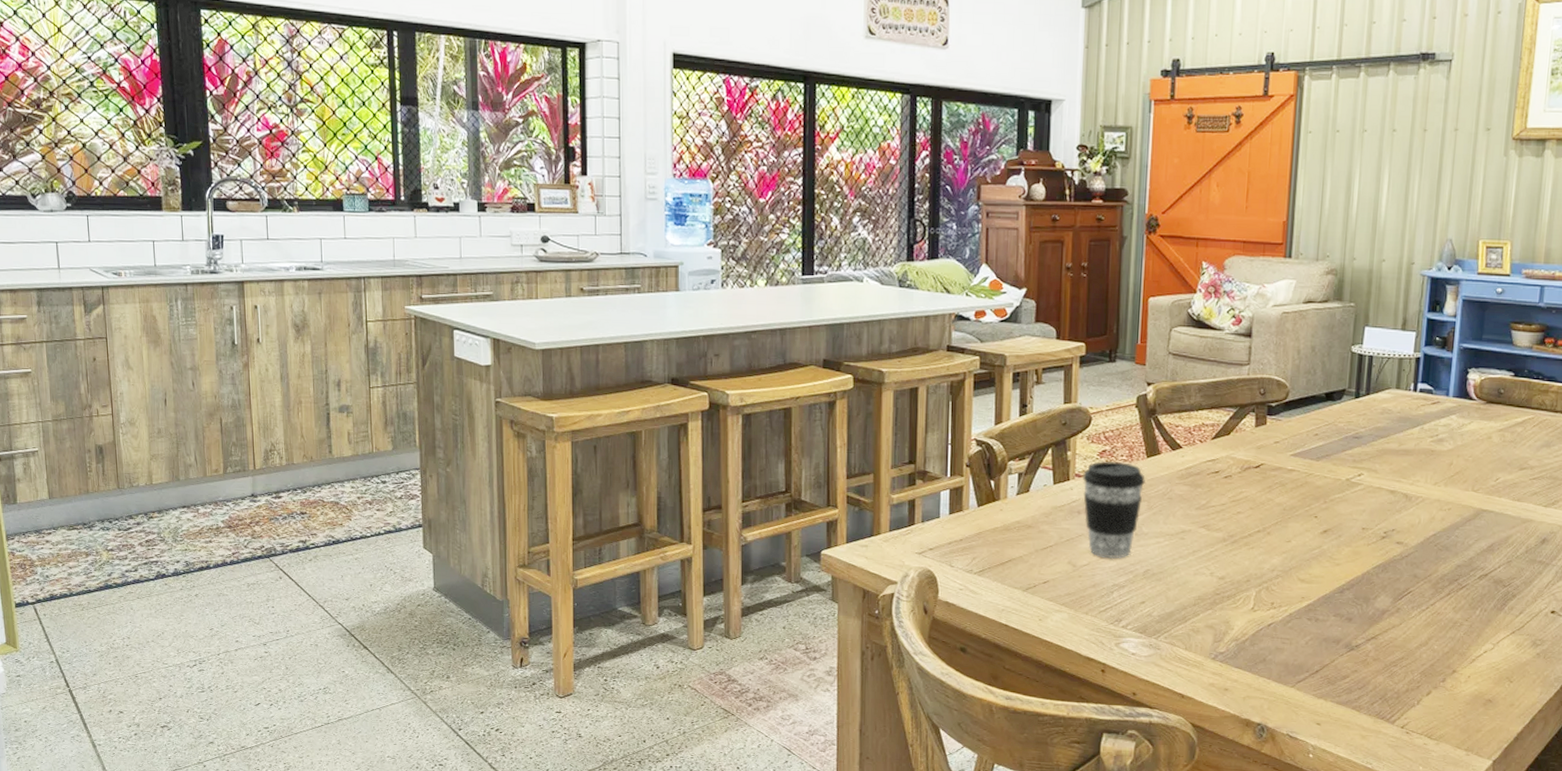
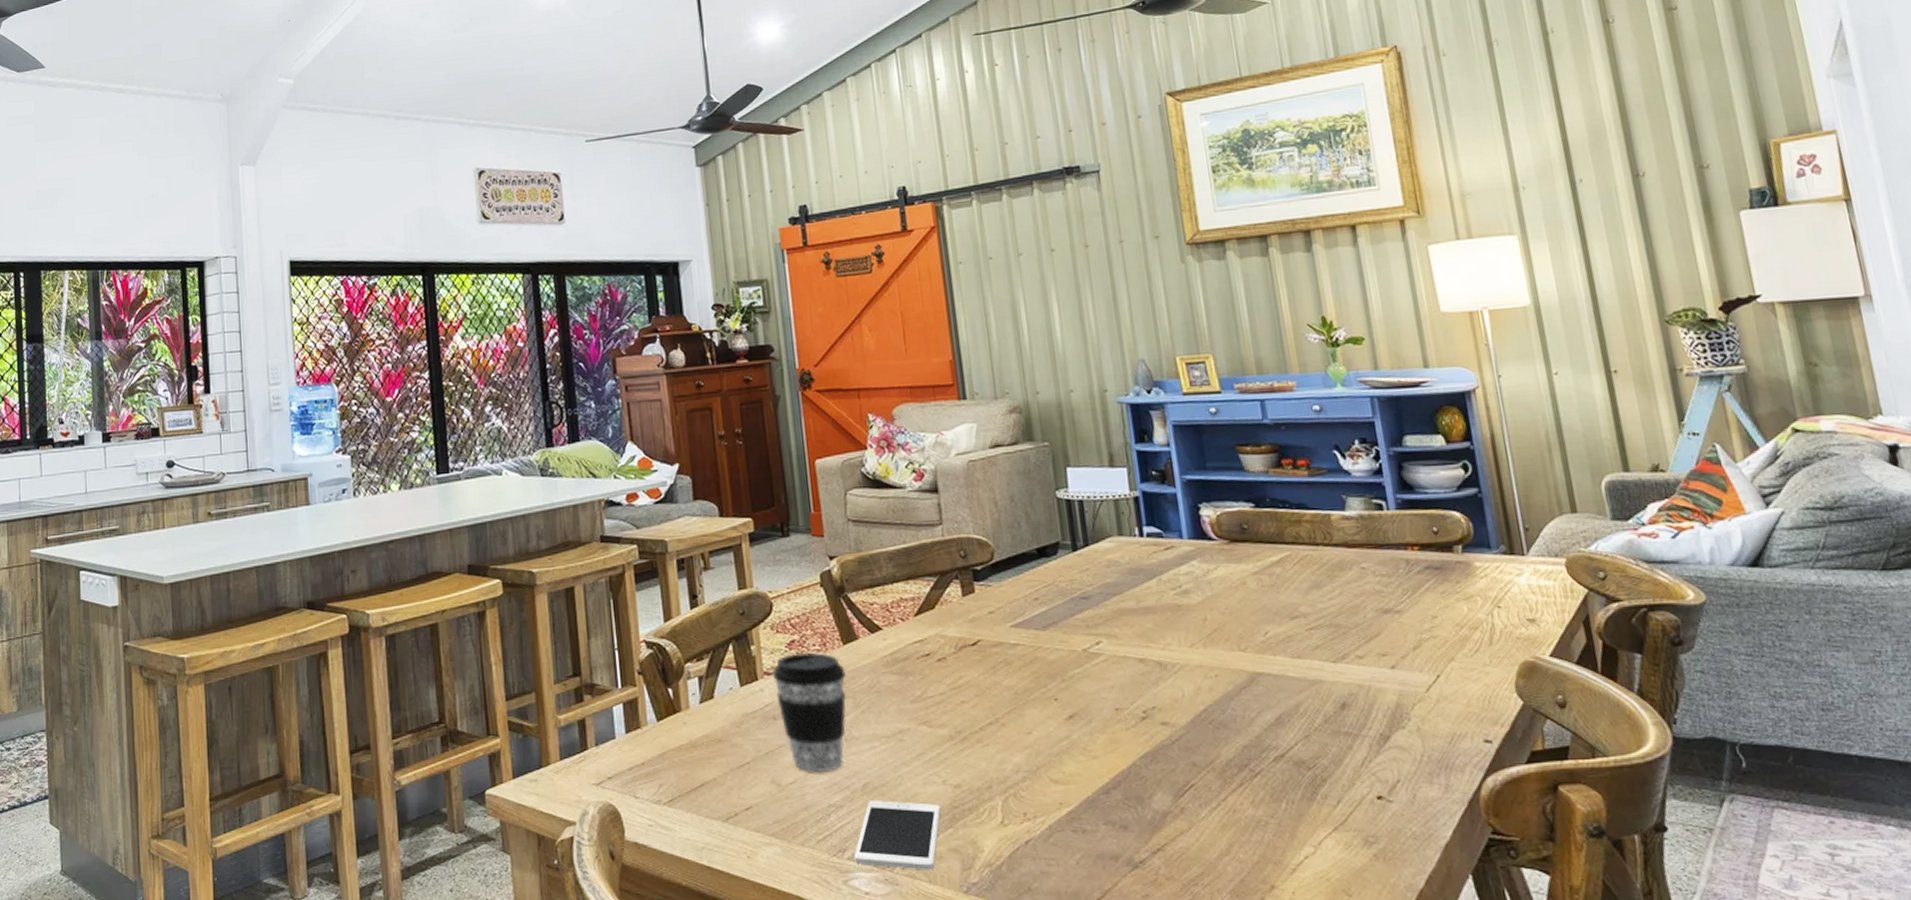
cell phone: none [1127,584,1205,640] -> present [854,800,941,870]

